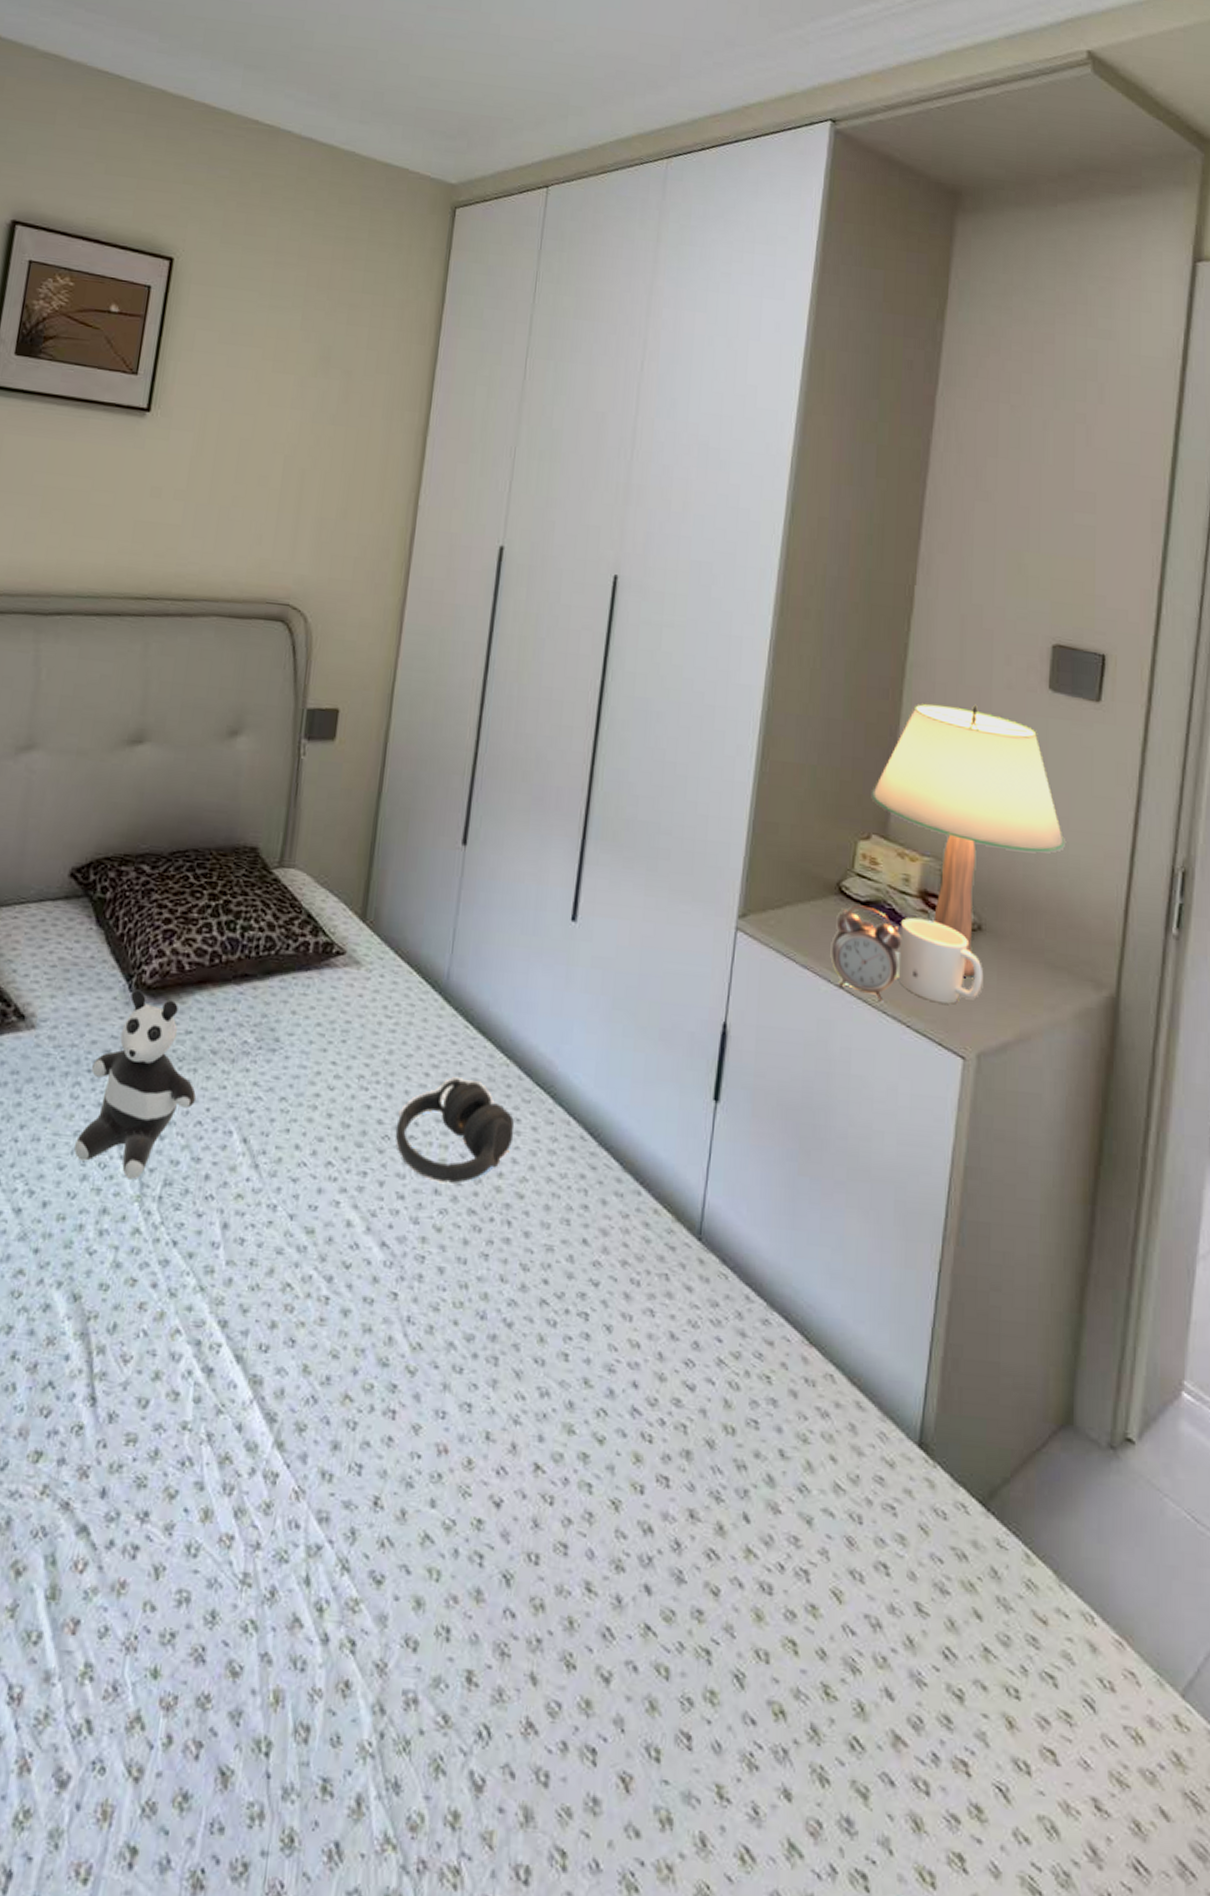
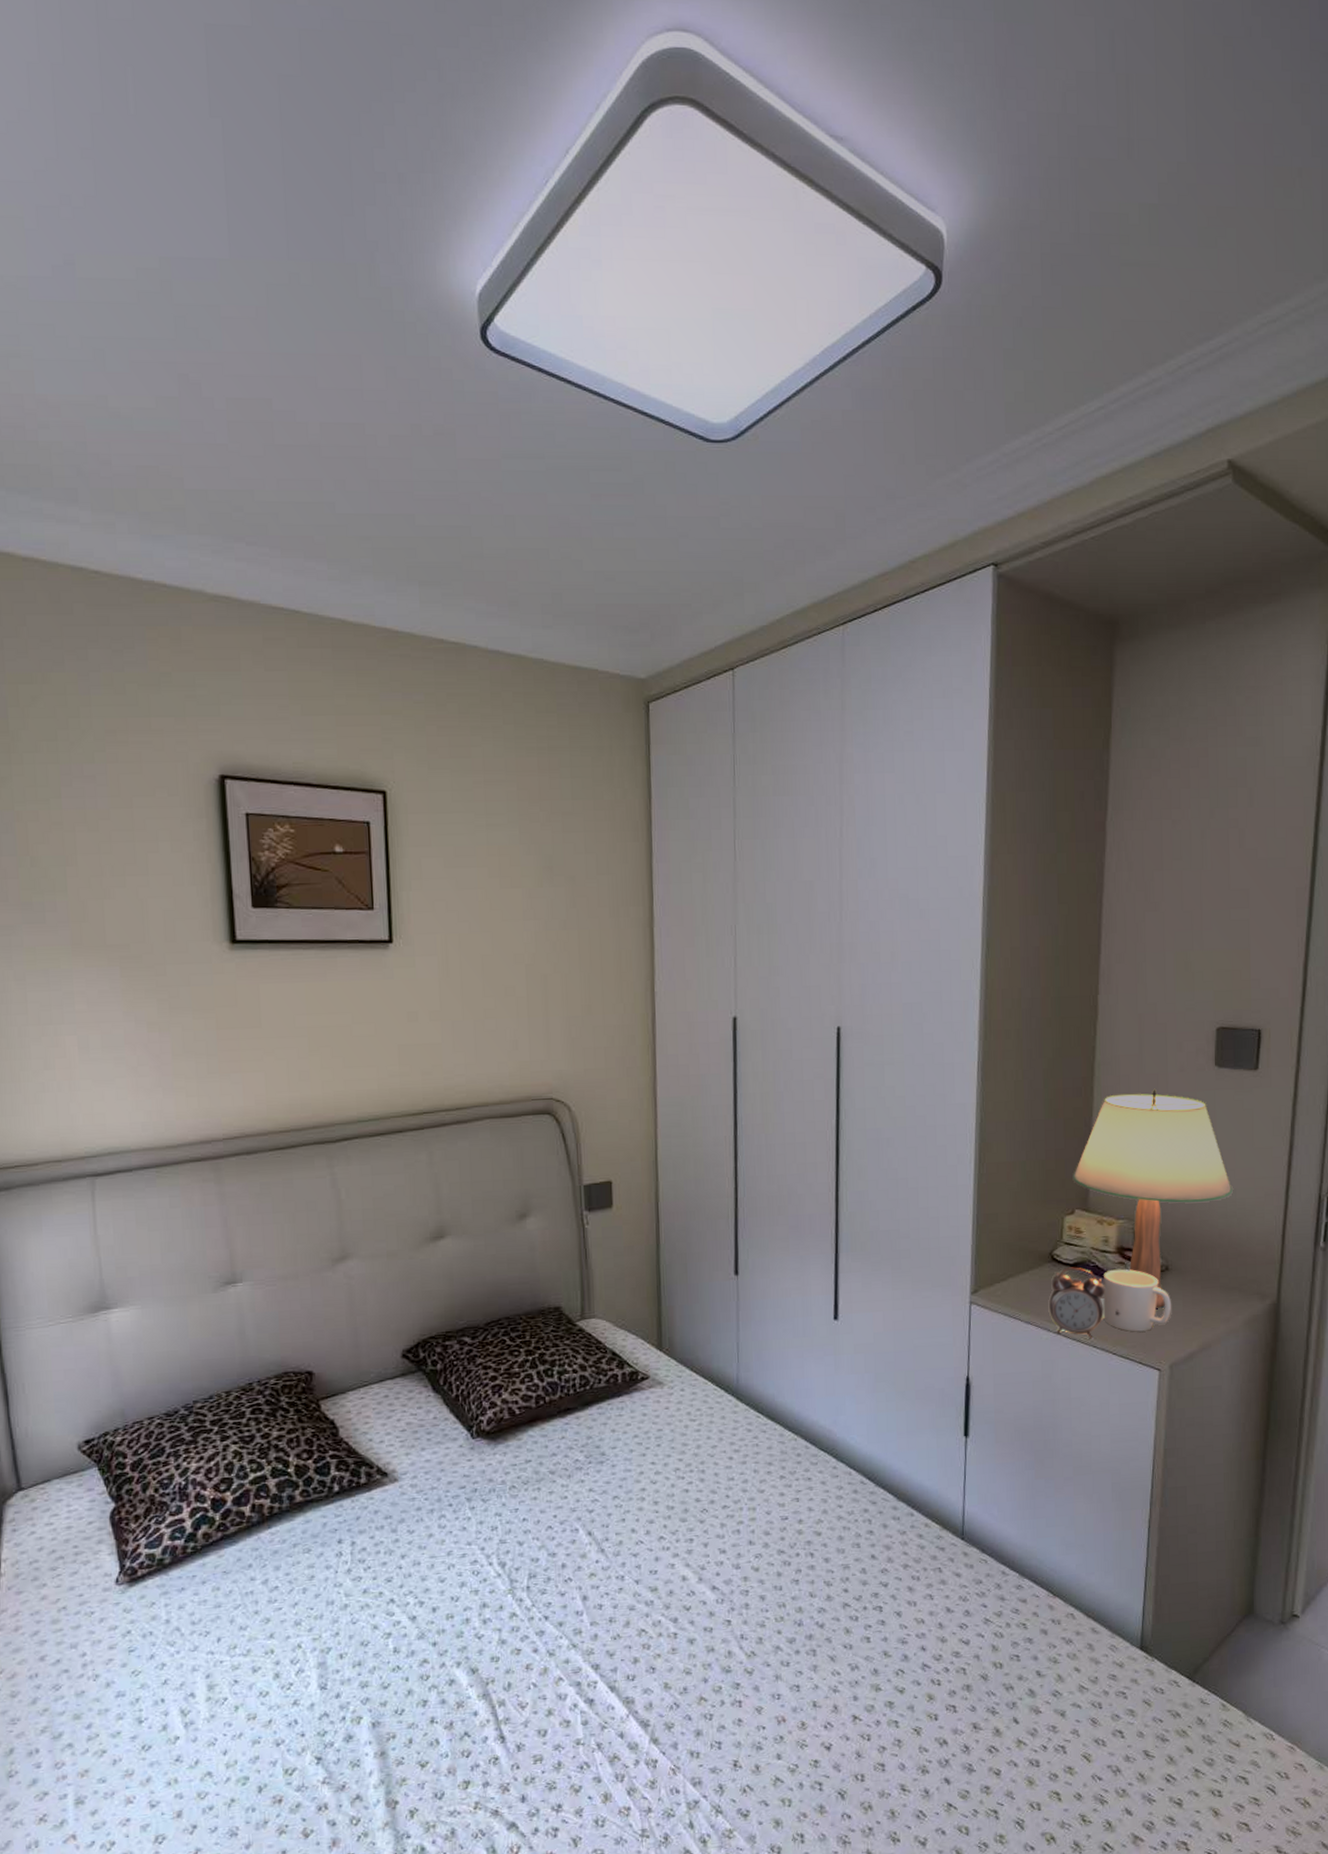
stuffed animal: present [74,989,196,1180] -> none [450,1436,543,1579]
headphones: present [395,1079,515,1184] -> none [711,1456,807,1535]

